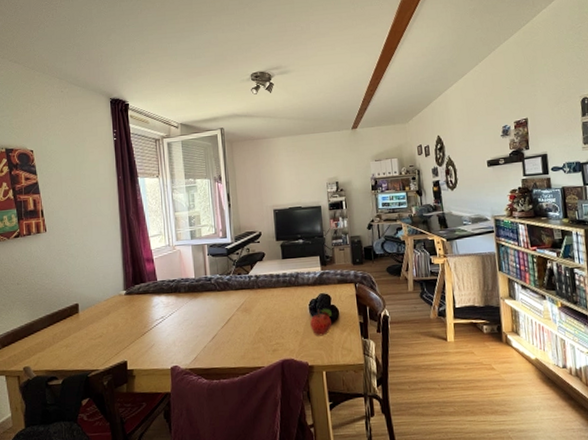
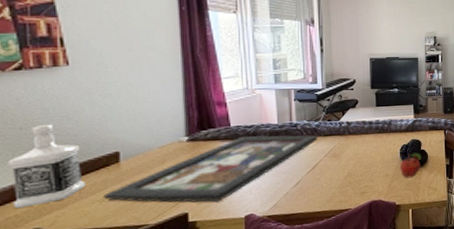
bottle: none [11,280,57,350] -> present [8,124,86,209]
board game: none [67,289,230,352] -> present [102,135,317,203]

